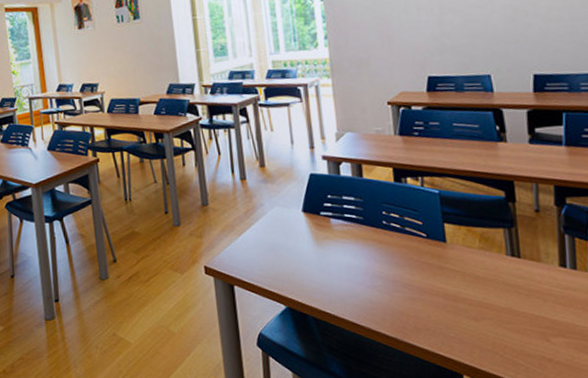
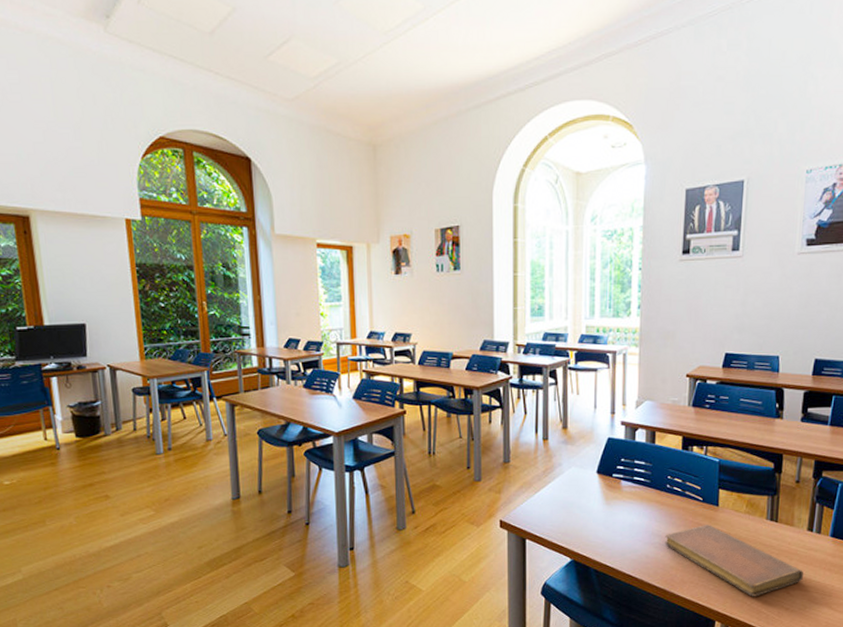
notebook: none [388,263,564,346] -> present [665,525,803,597]

